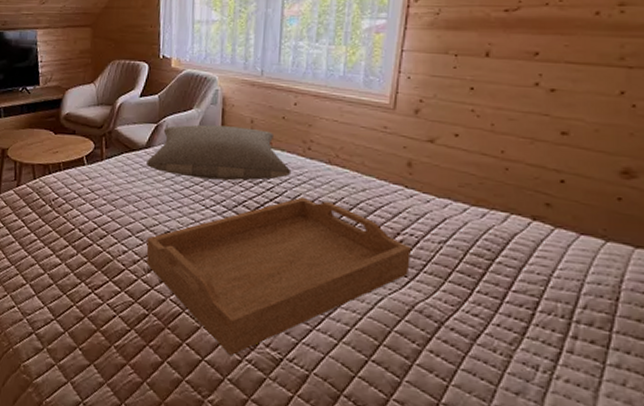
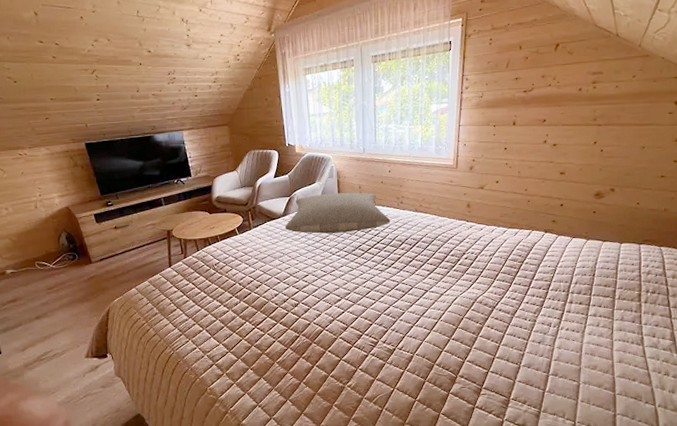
serving tray: present [146,197,411,357] -> none [292,237,473,354]

